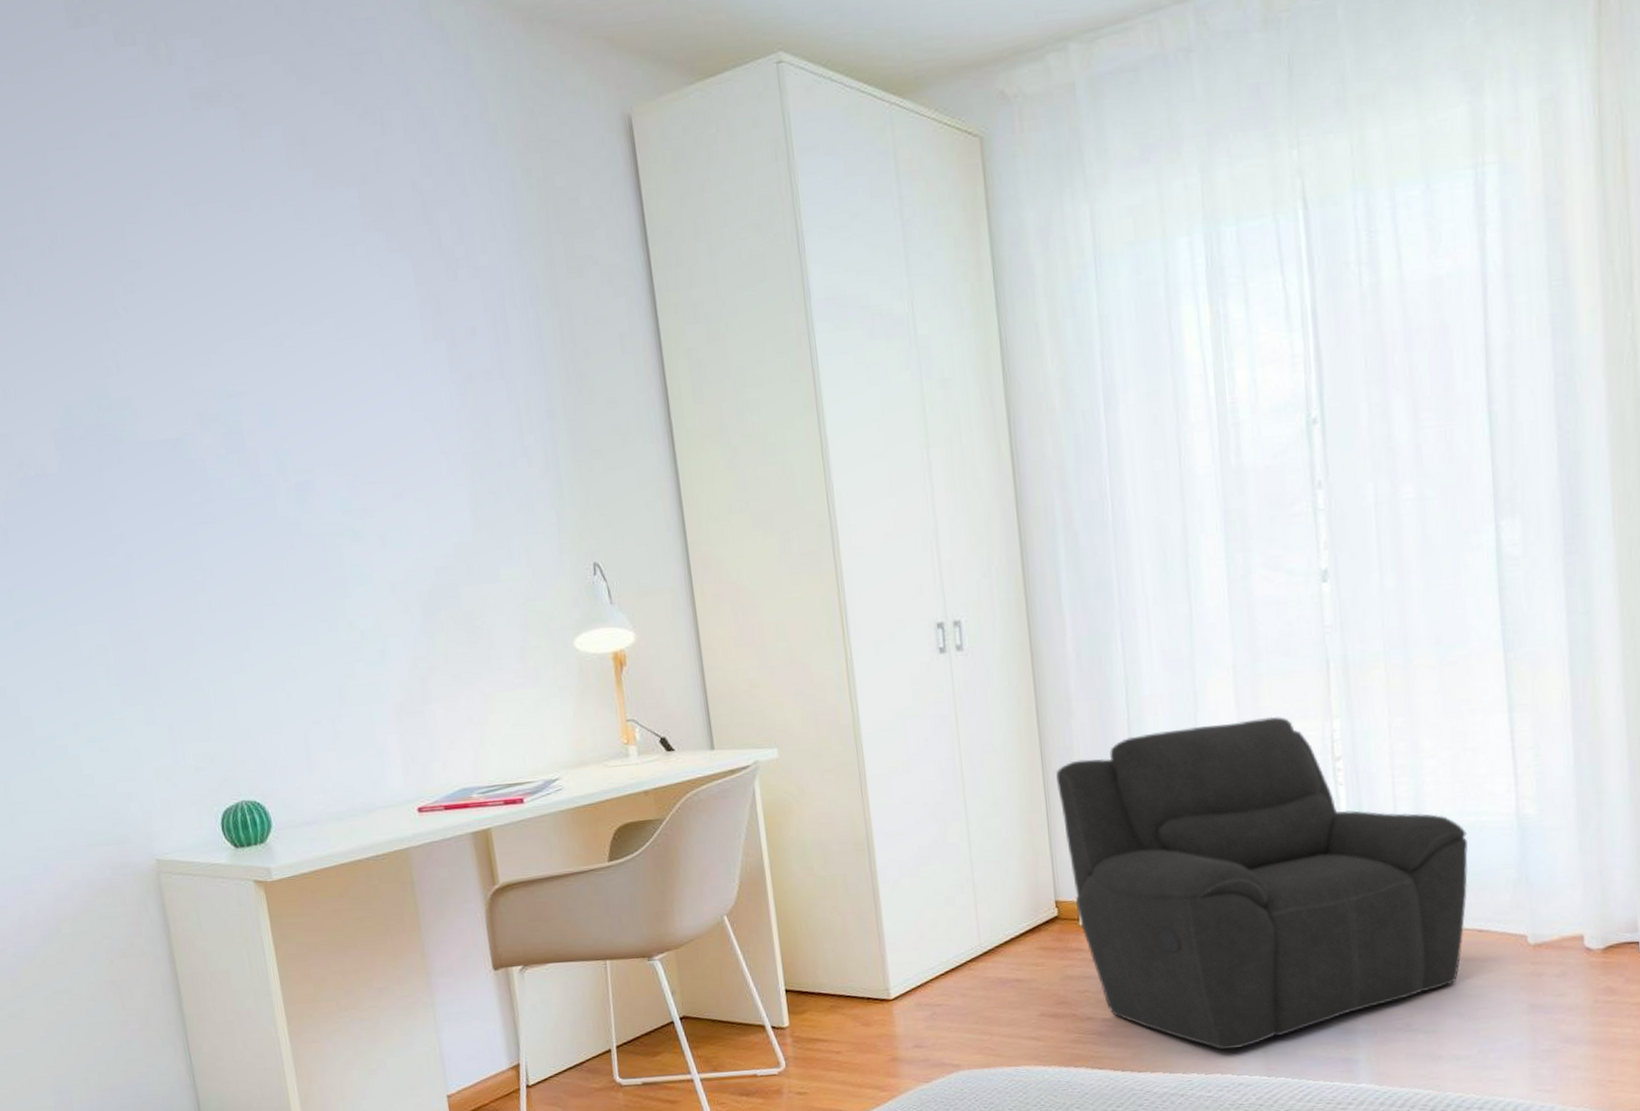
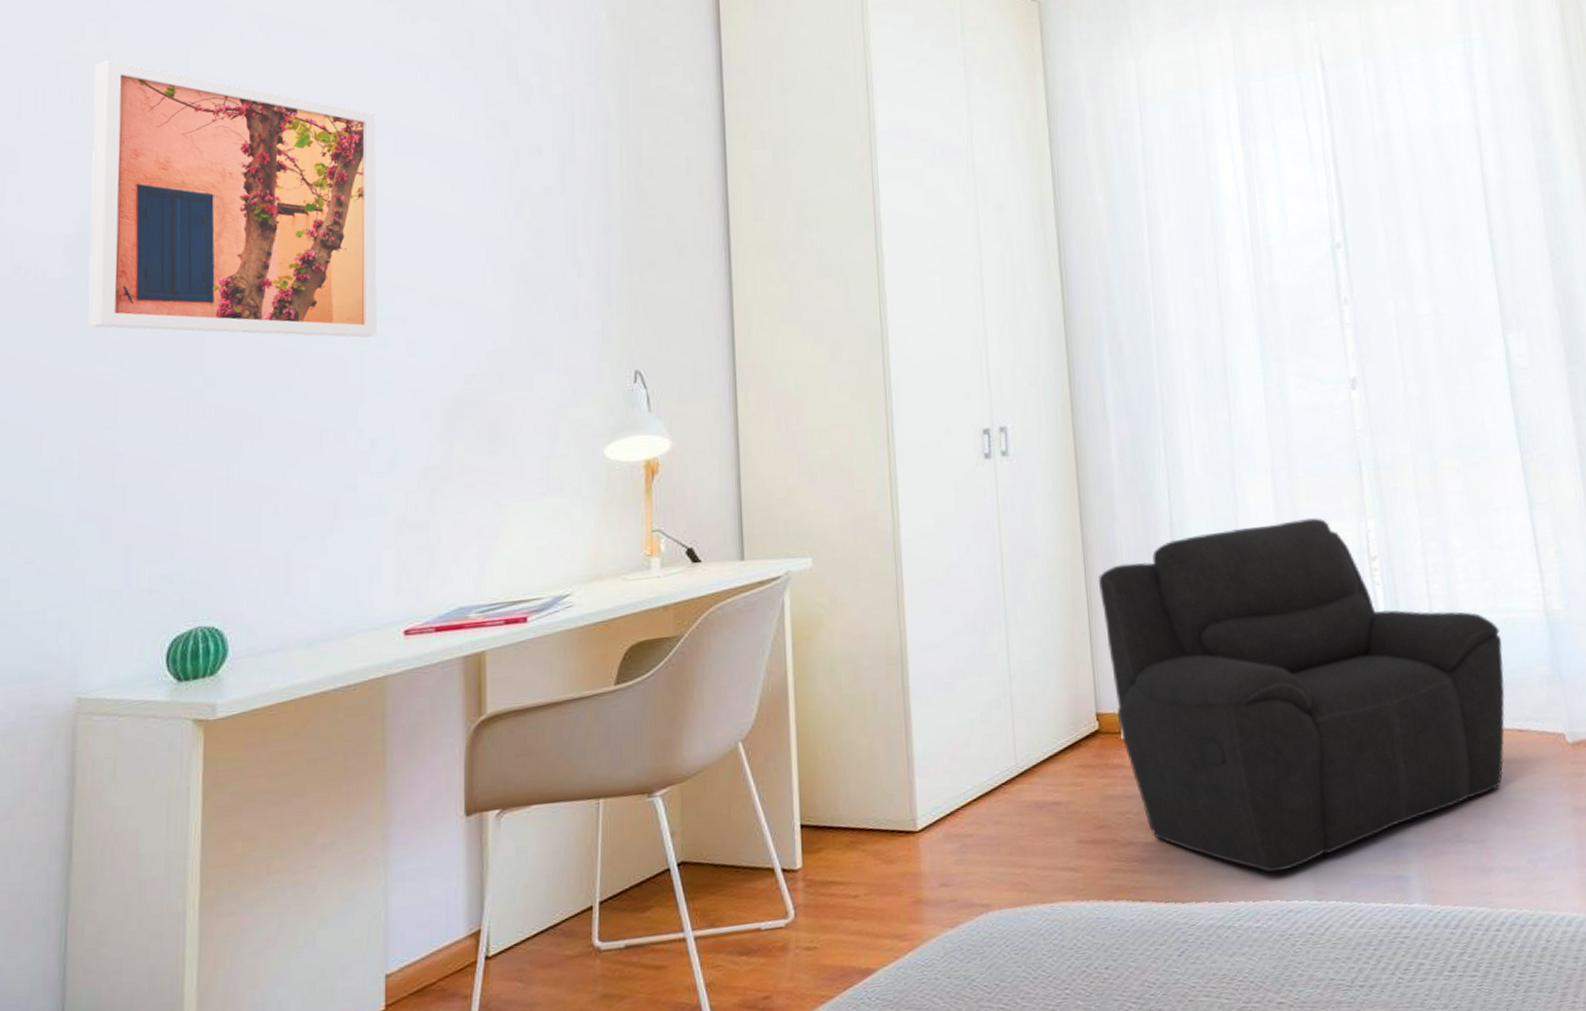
wall art: none [41,243,349,531] -> present [87,60,377,338]

